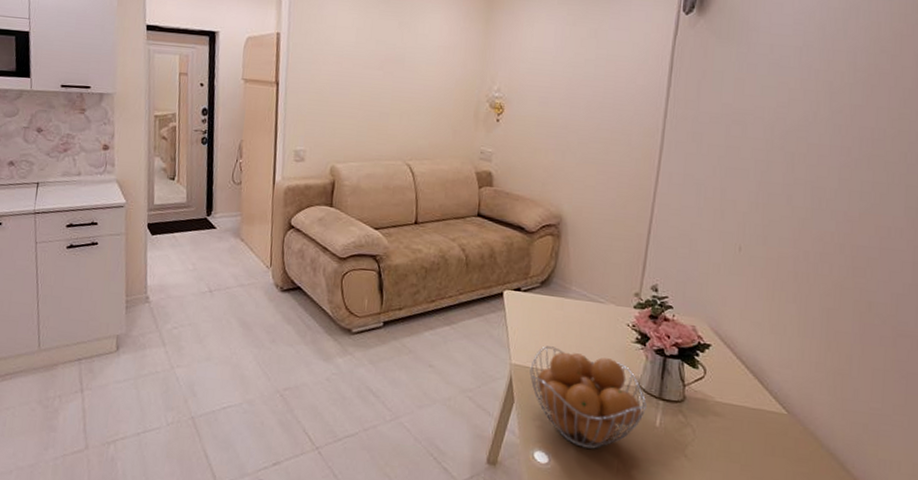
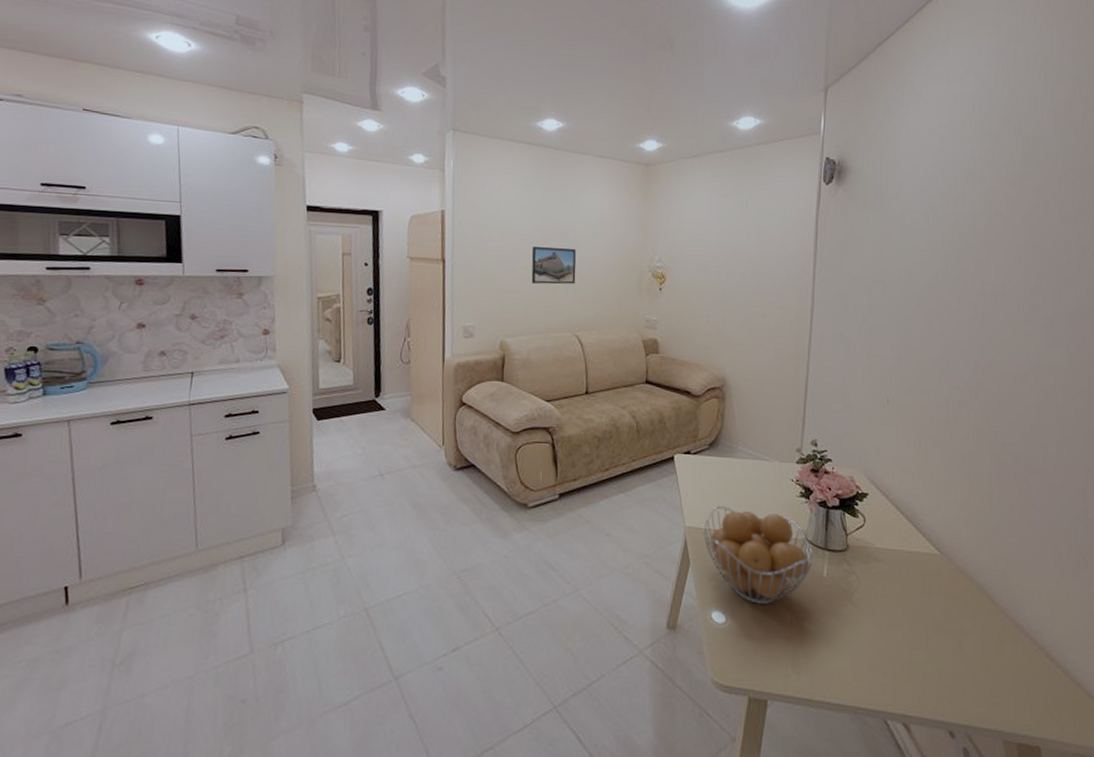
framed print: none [364,72,412,112] -> present [531,247,577,285]

